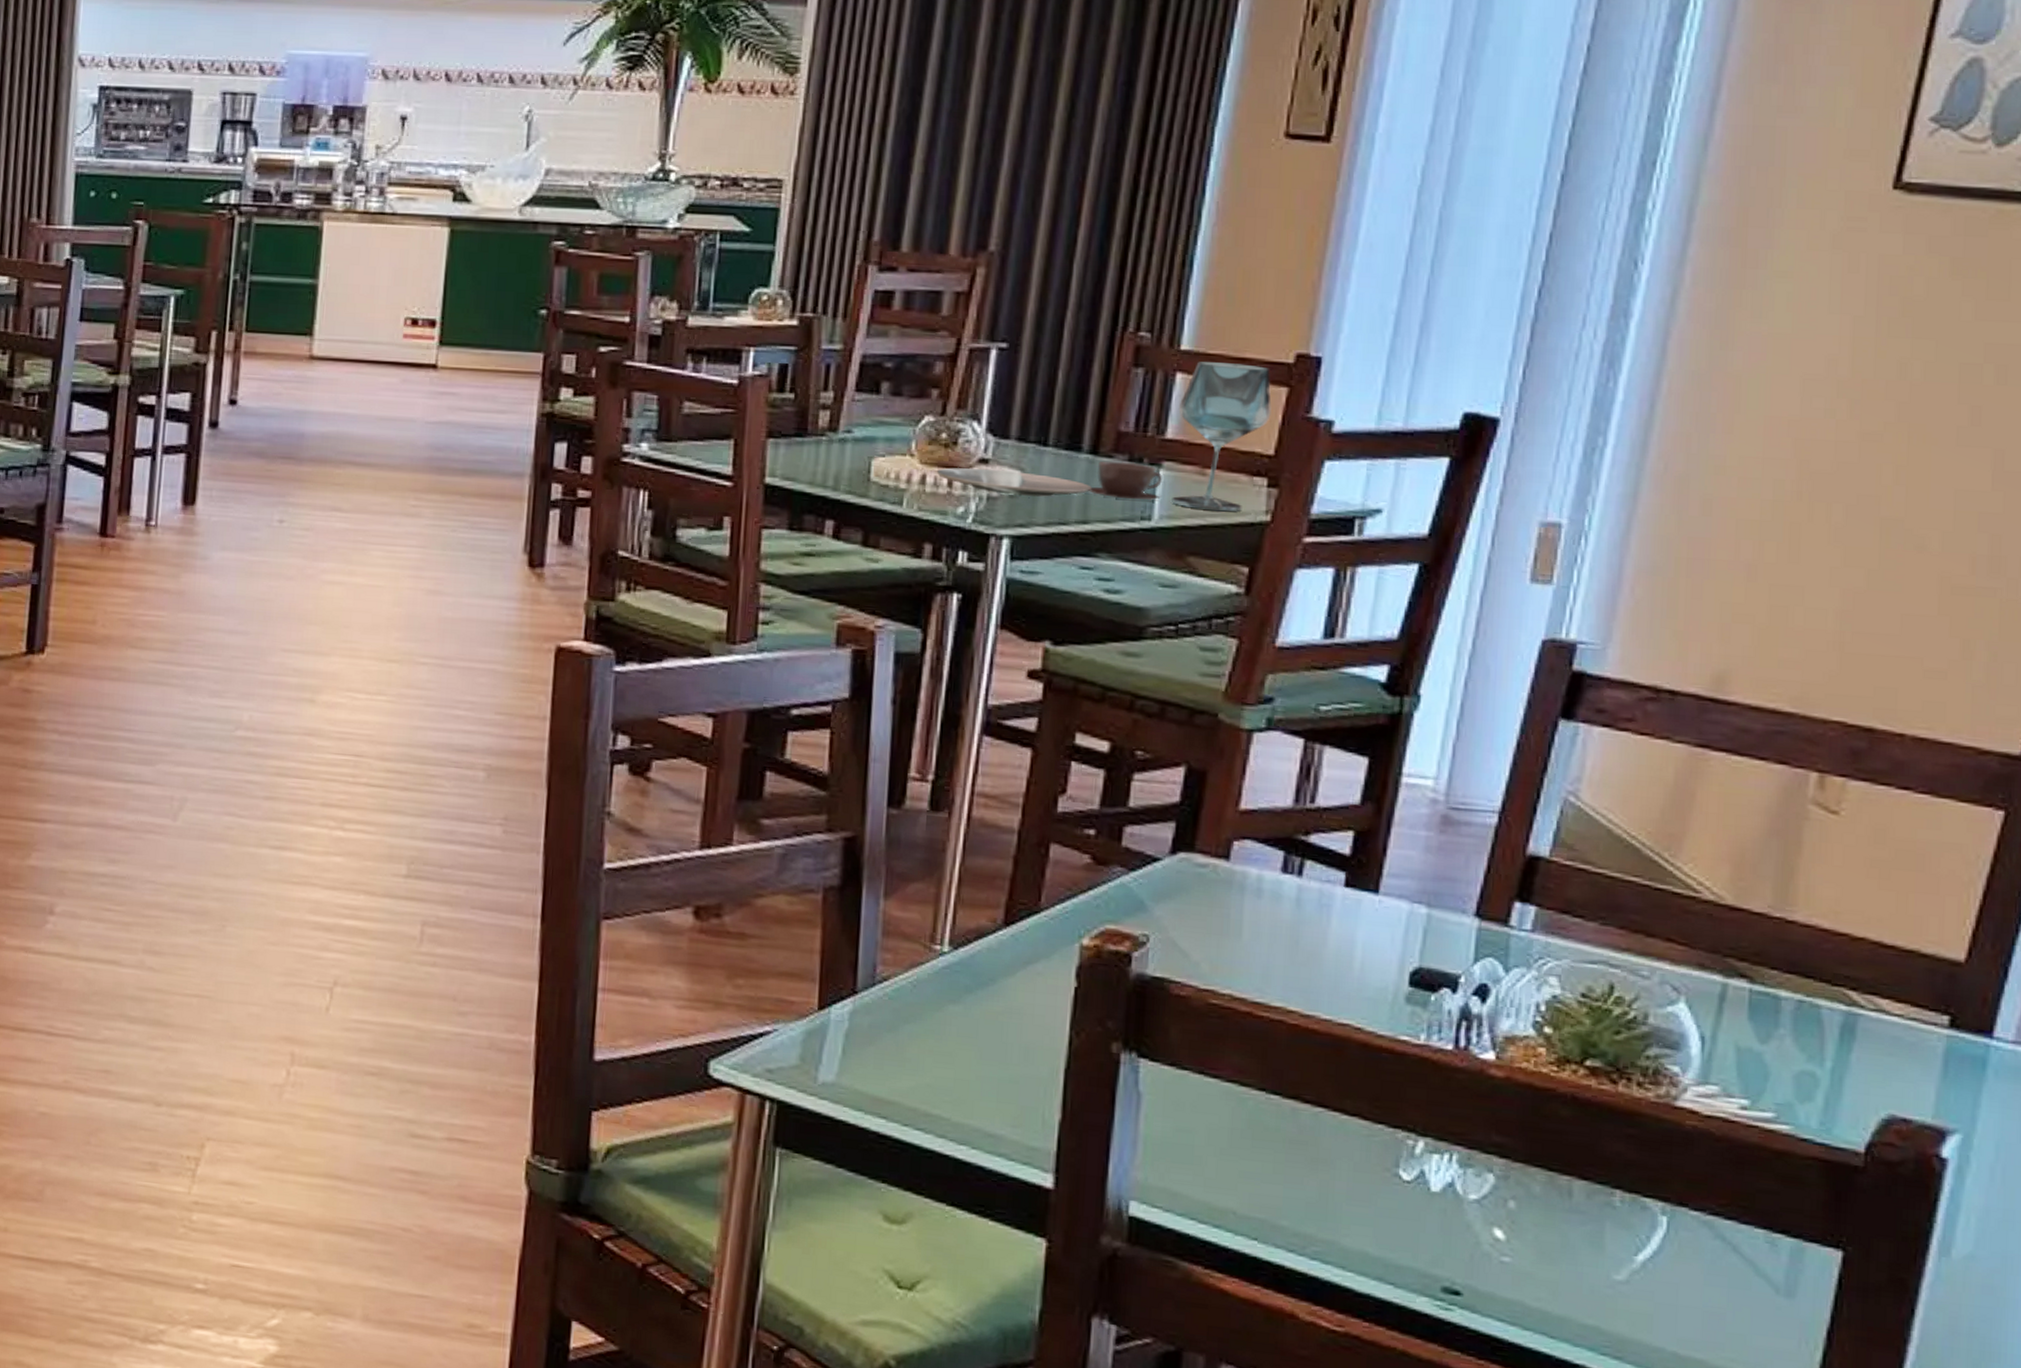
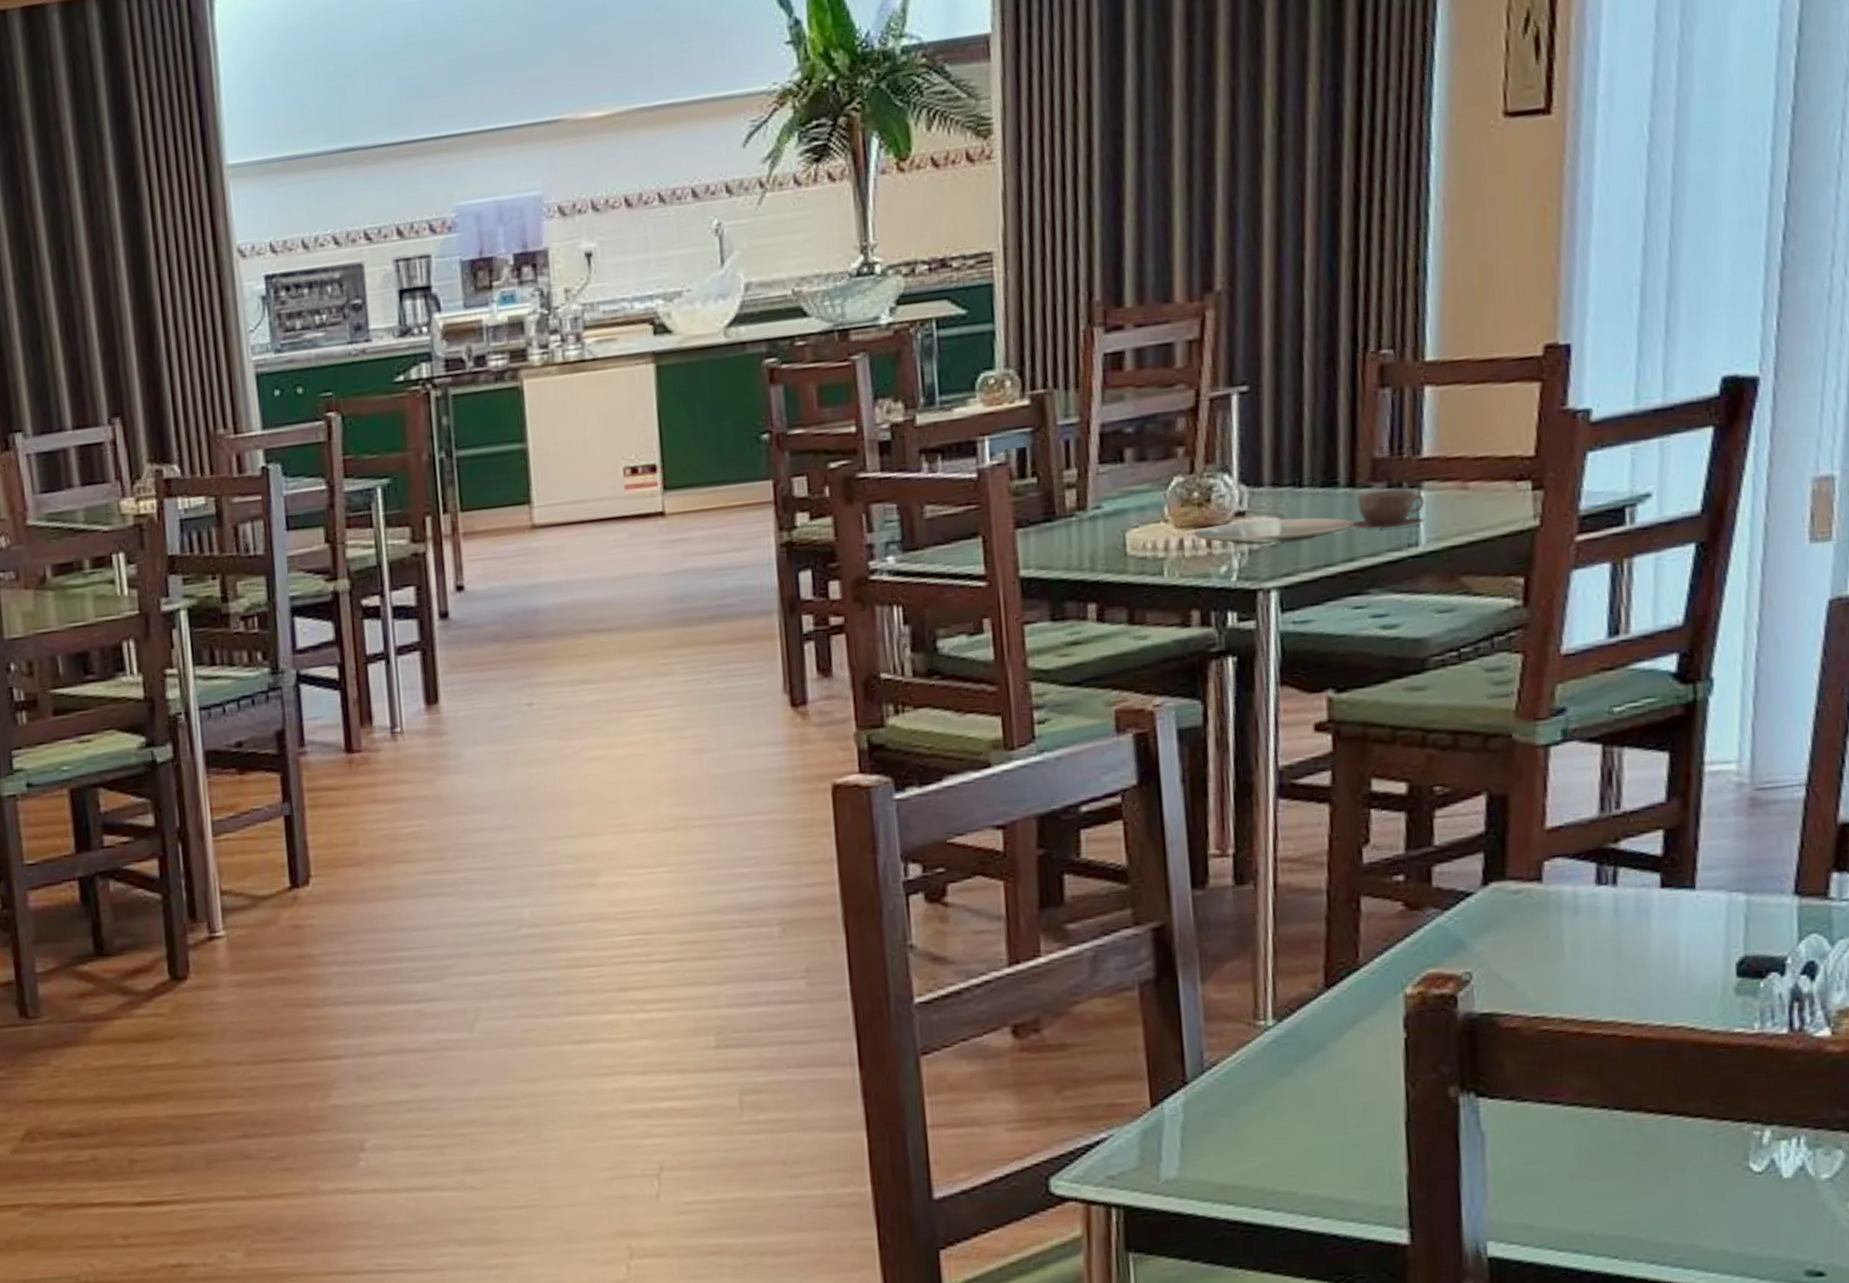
wine glass: present [1172,361,1272,512] -> none [1432,364,1526,526]

